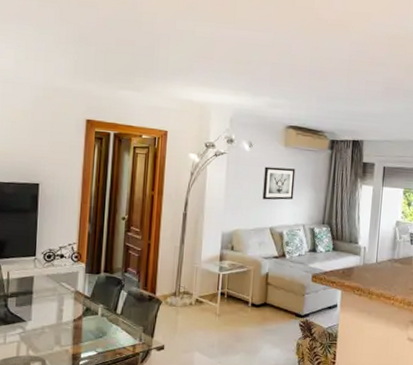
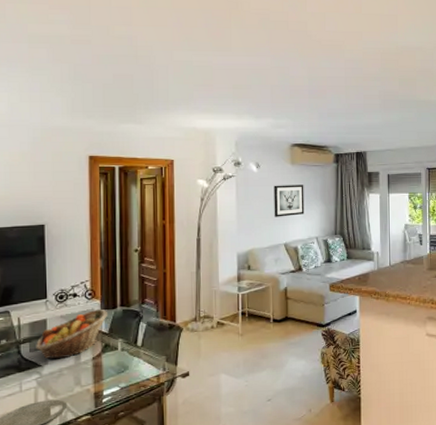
fruit basket: none [22,272,91,317] -> present [36,309,107,360]

